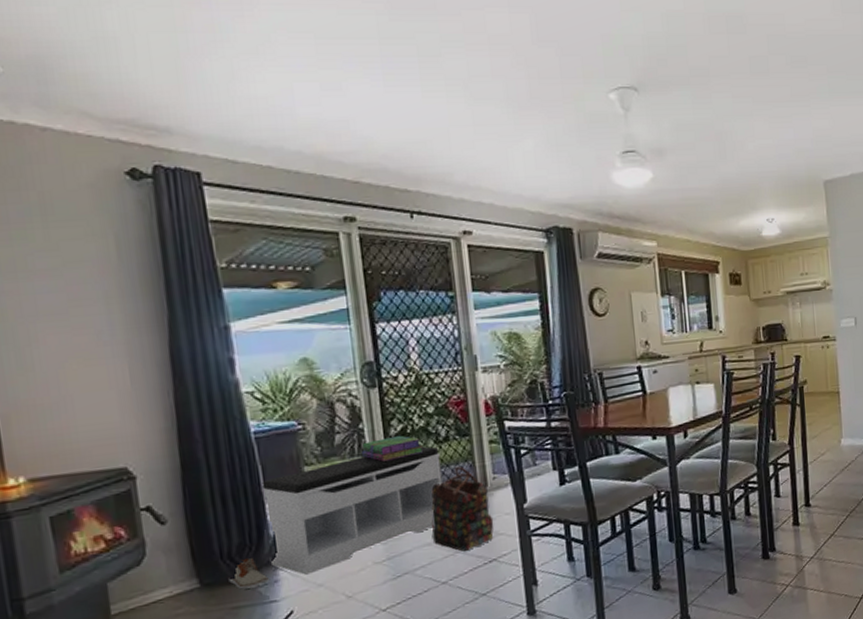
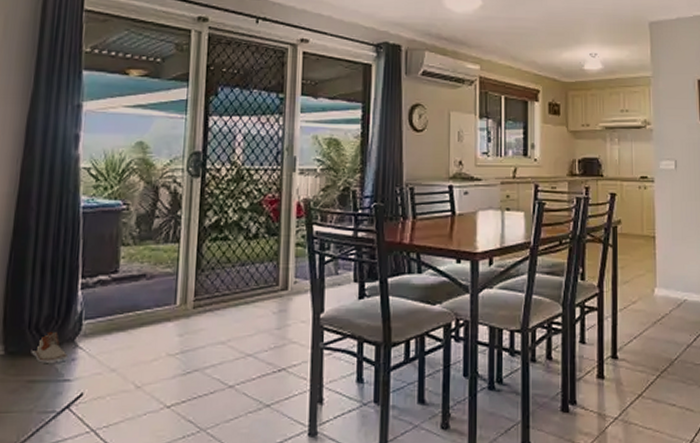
bench: present [261,446,442,575] -> none [72,241,247,357]
stack of books: present [361,435,423,462] -> none [174,226,232,251]
backpack: present [431,466,494,551] -> none [226,265,289,355]

